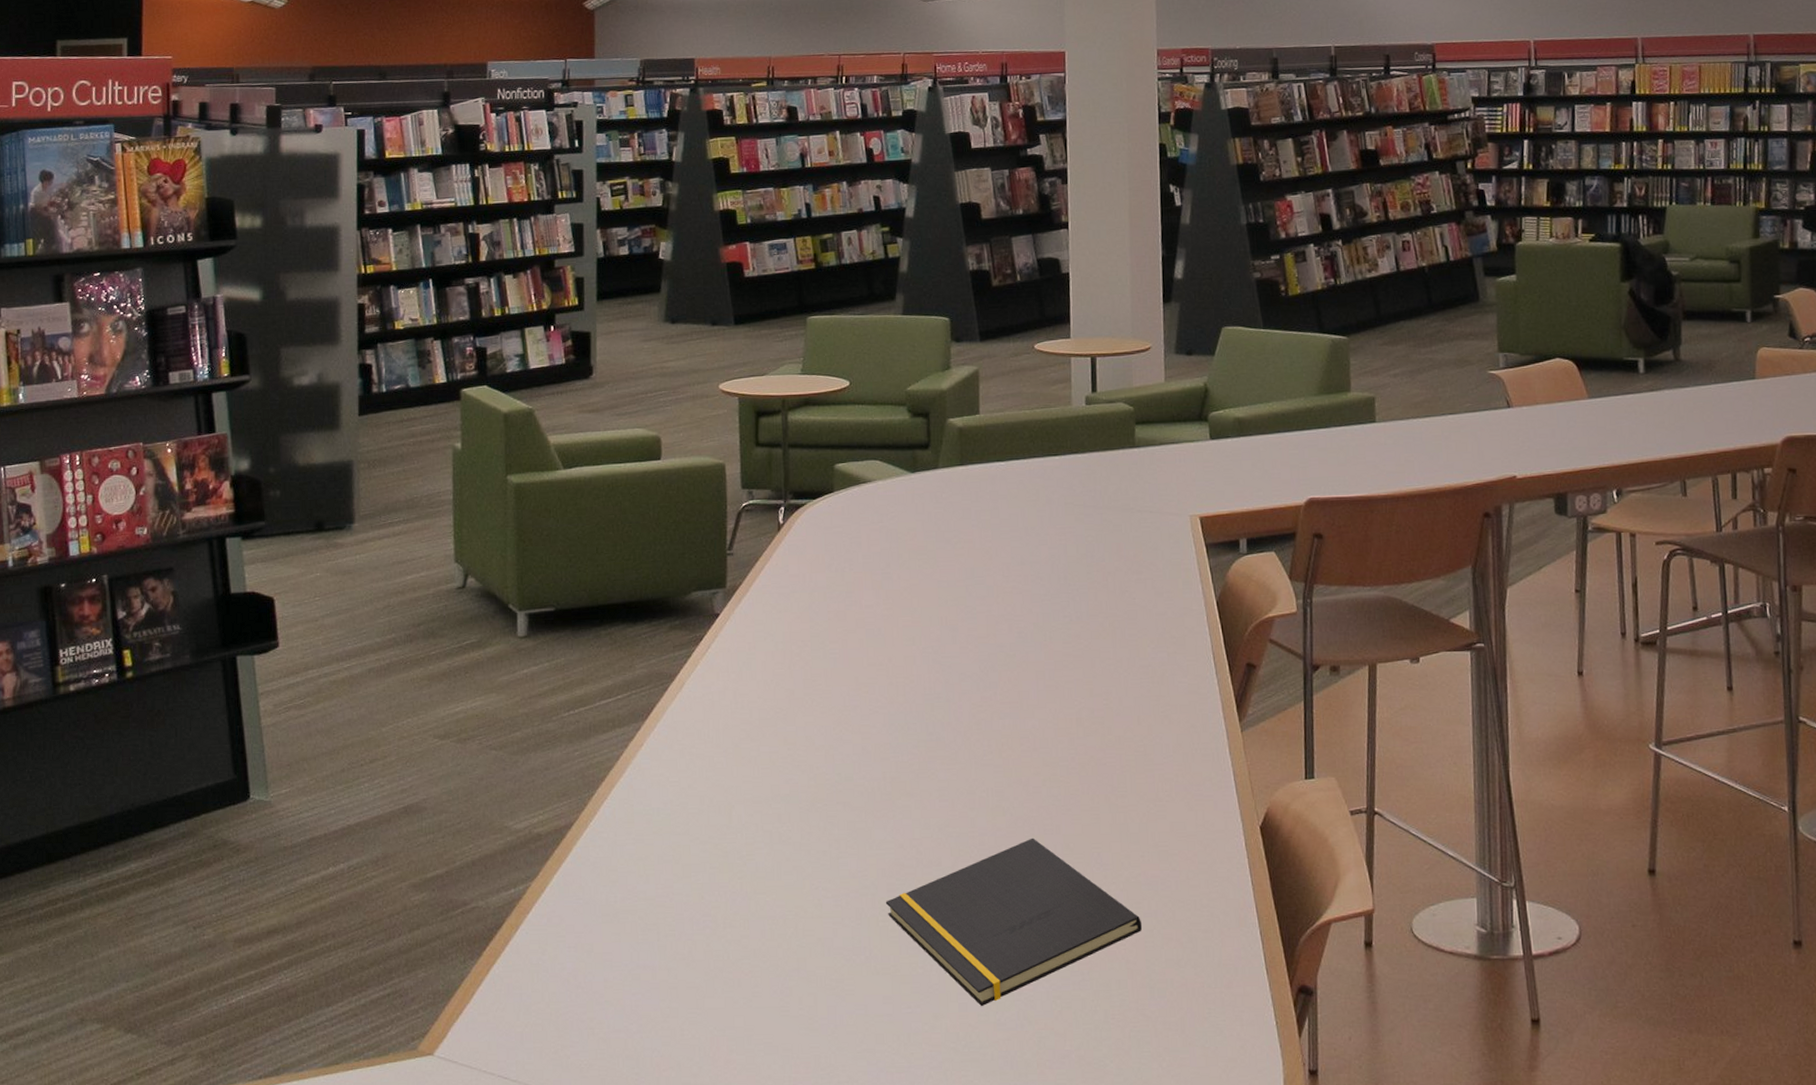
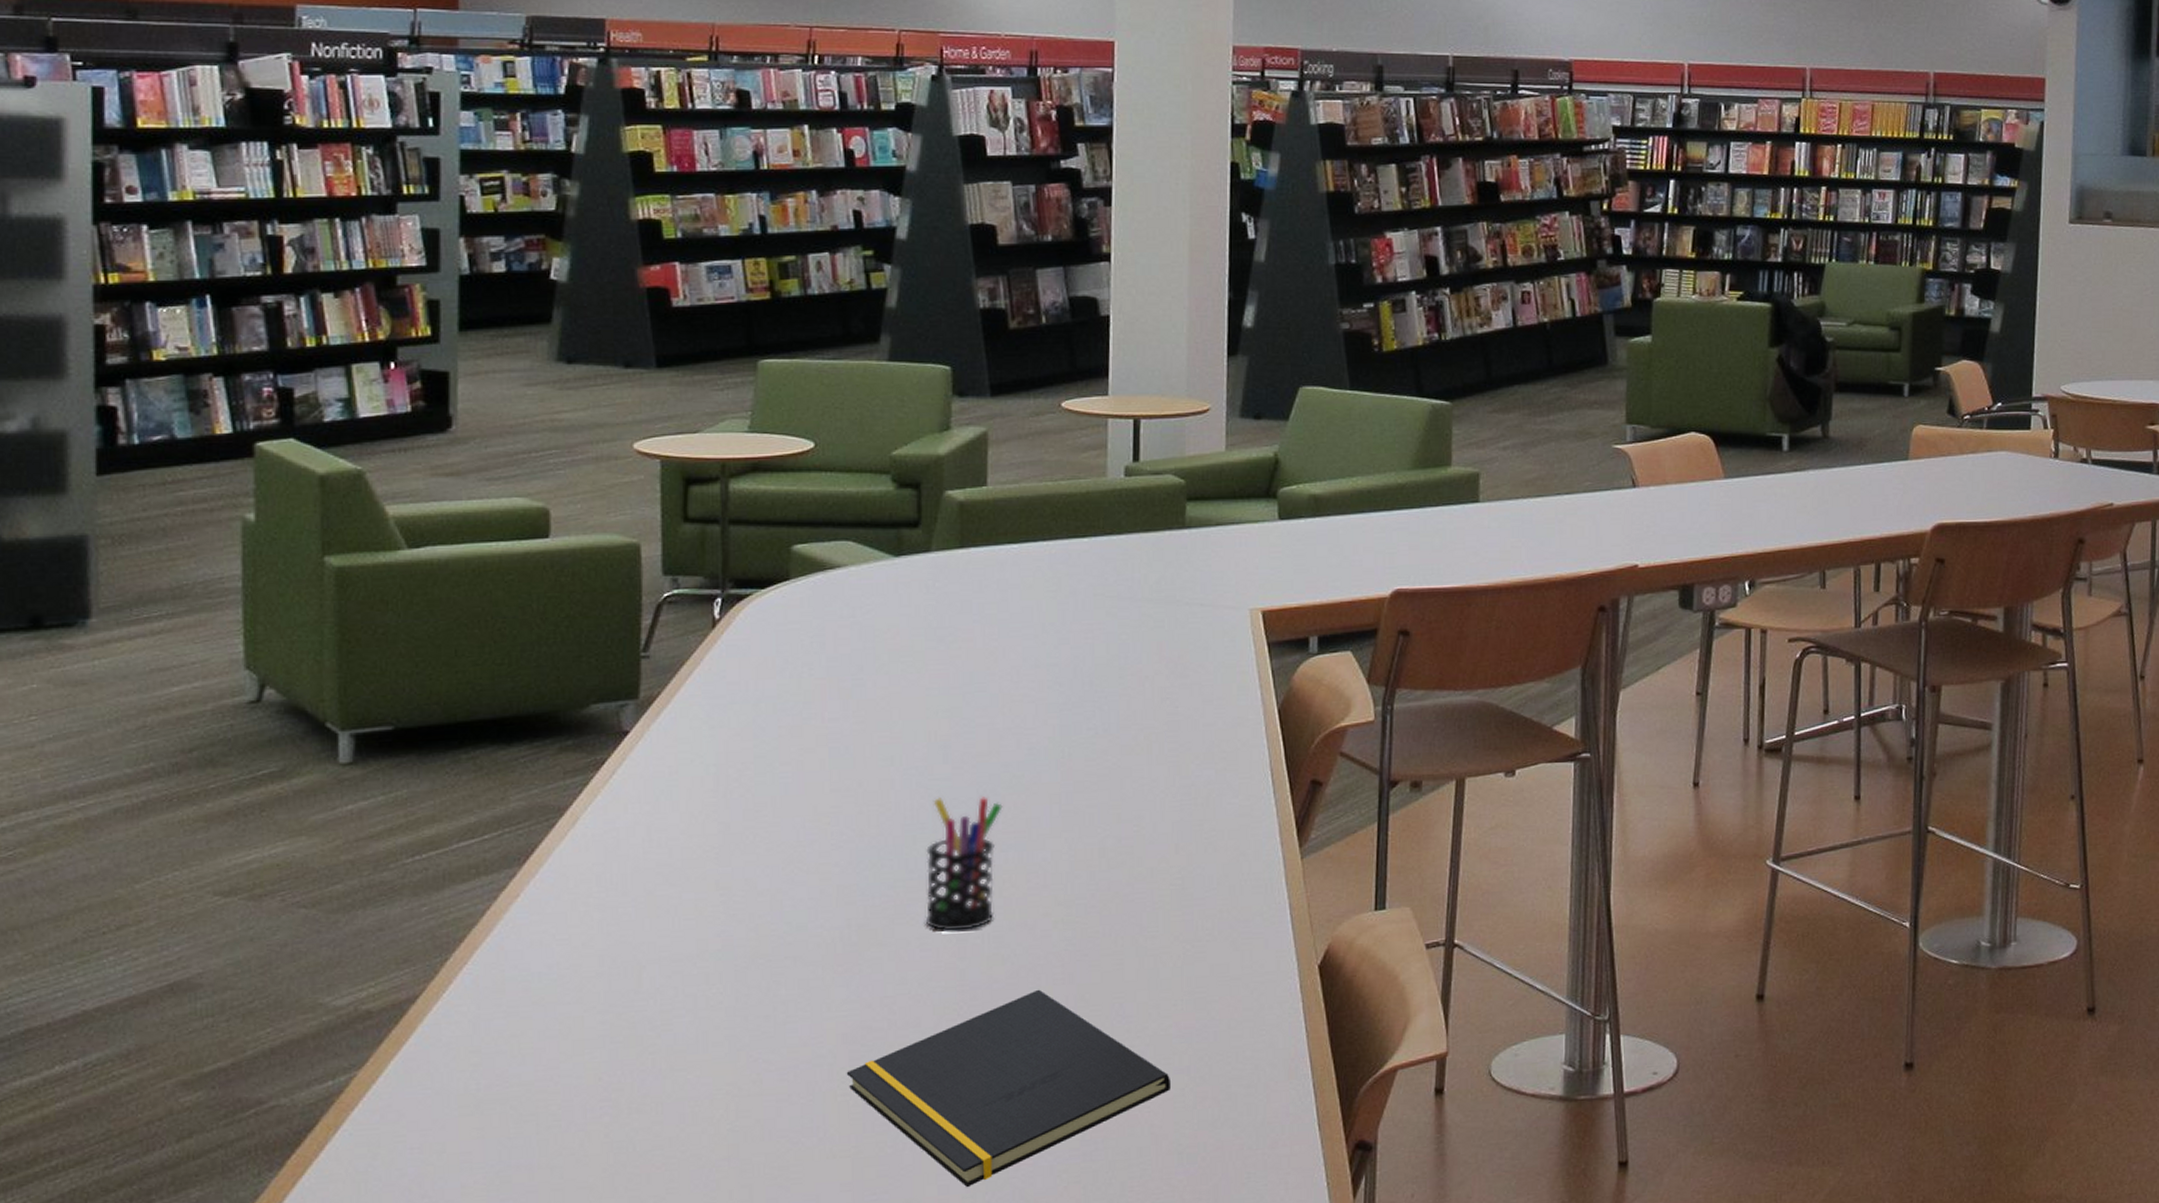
pen holder: none [942,672,1000,785] -> present [925,797,1003,931]

